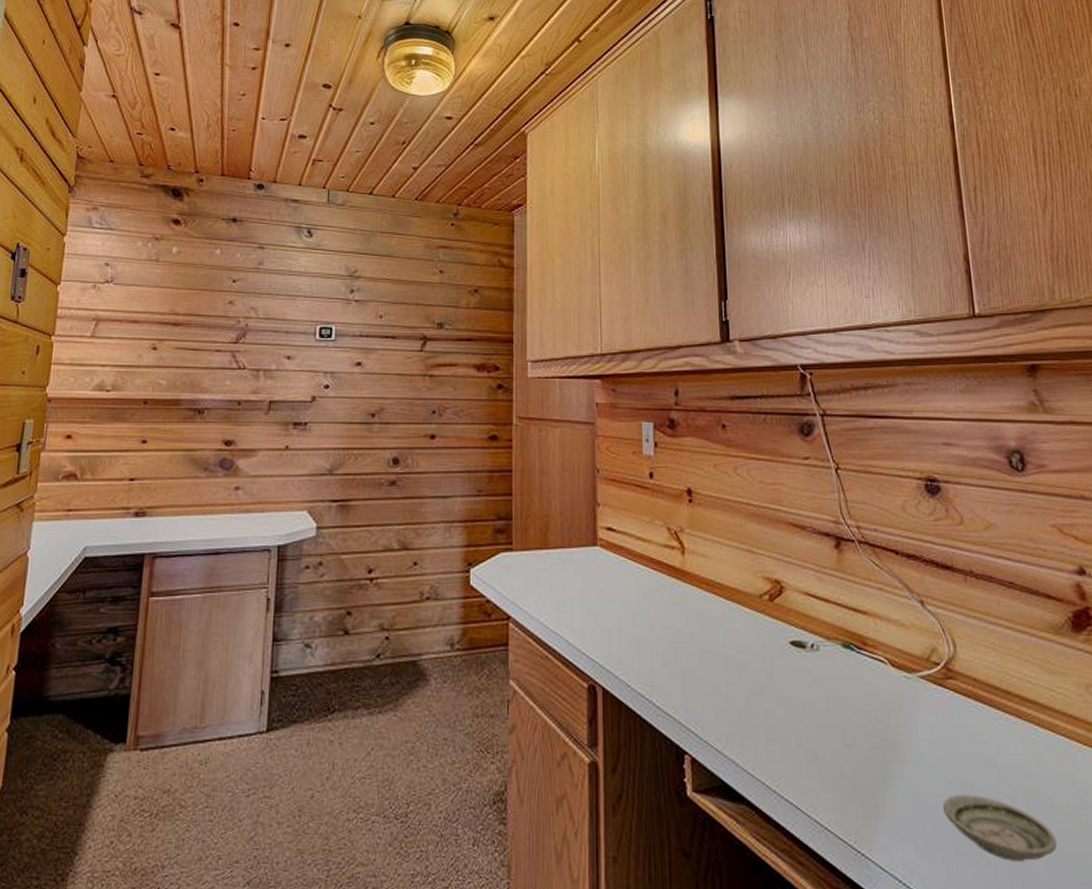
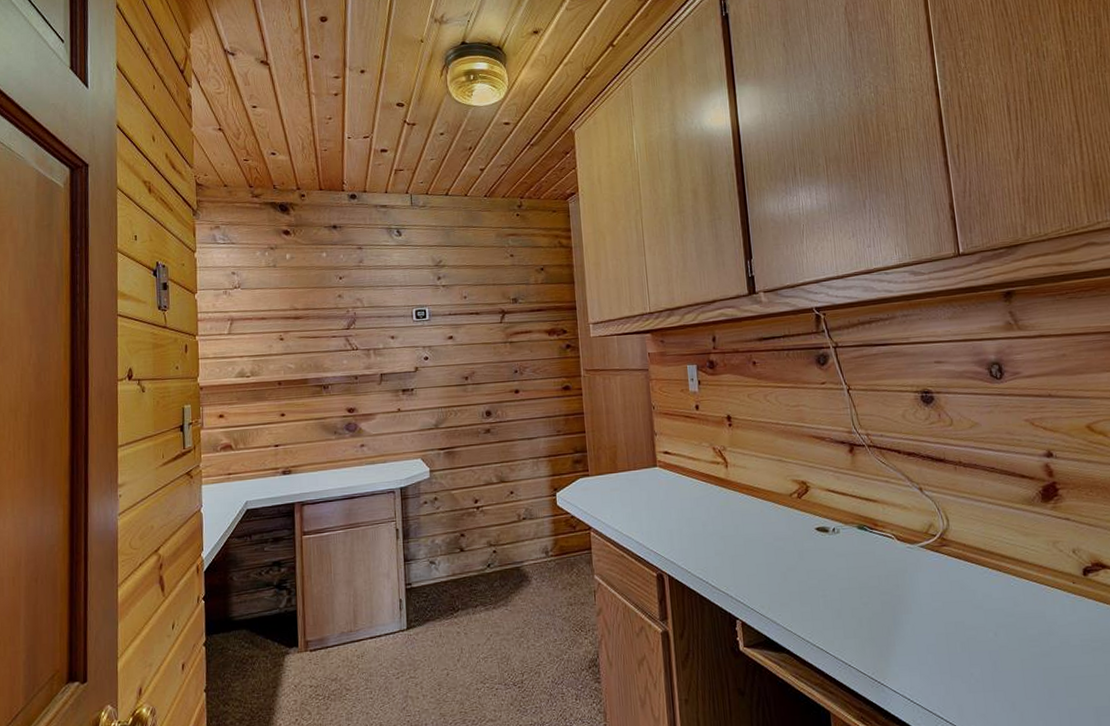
saucer: present [943,794,1058,861] -> none [941,631,1031,678]

